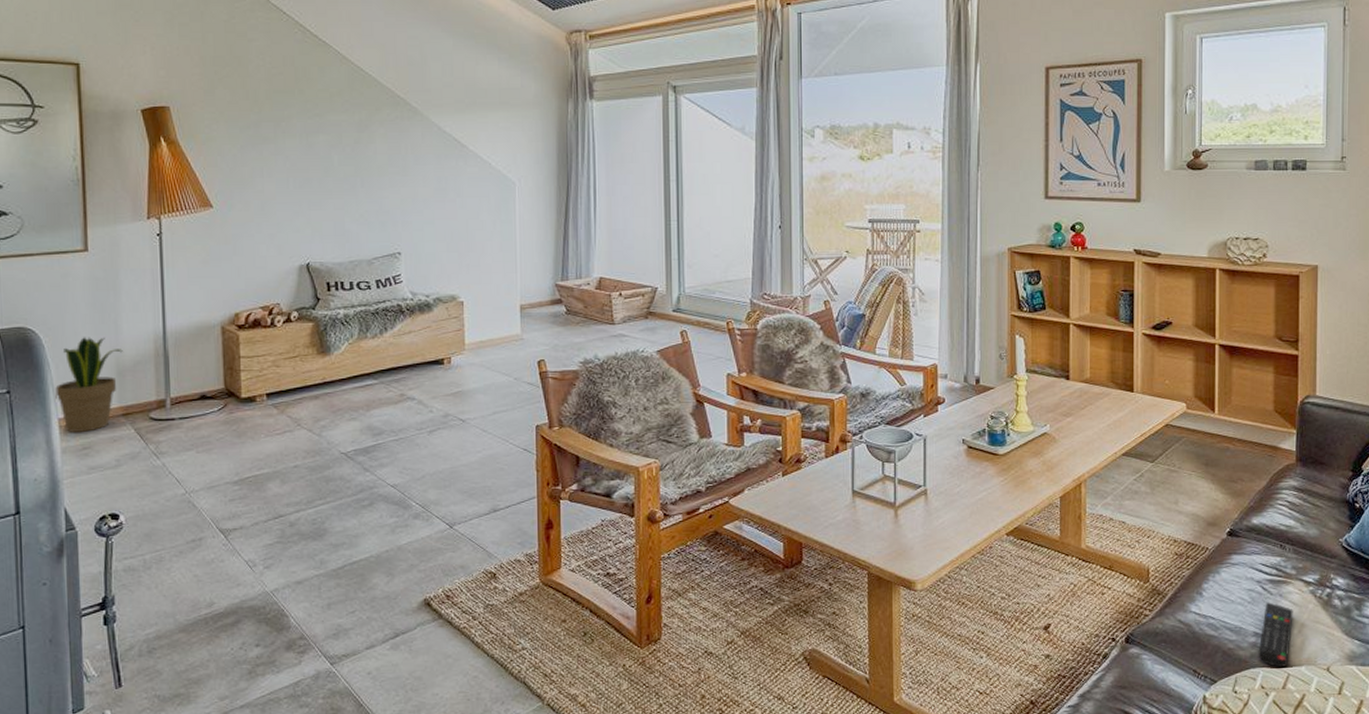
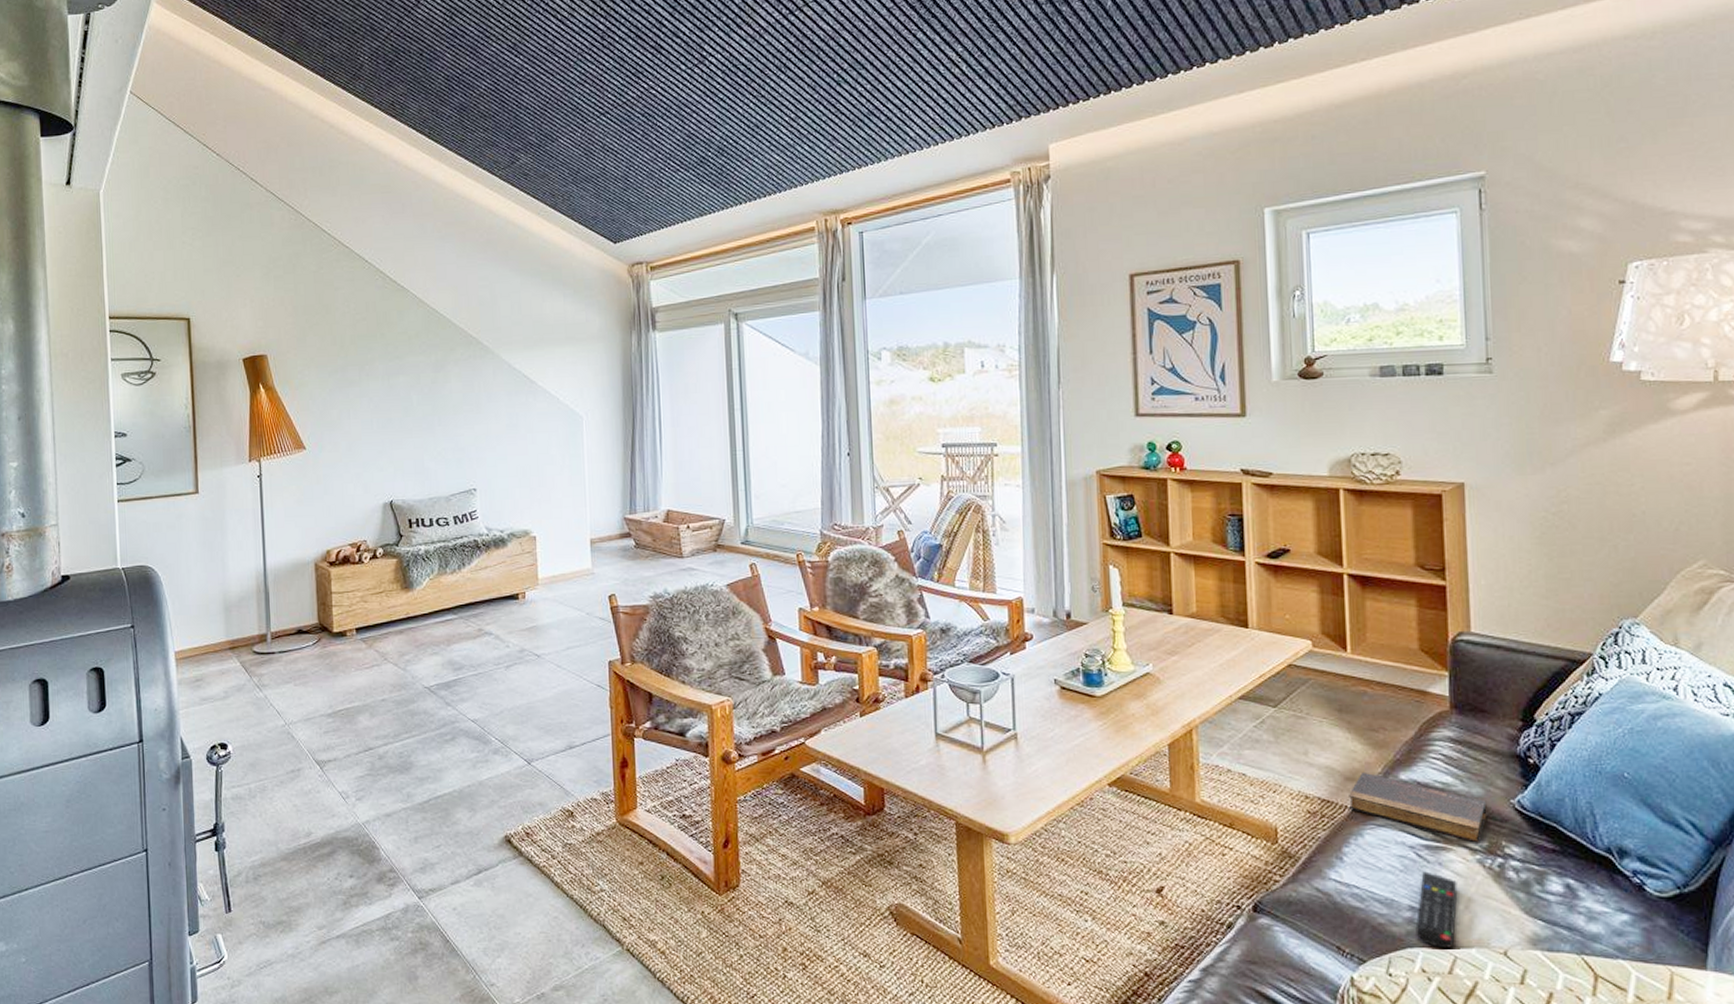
potted plant: present [55,337,123,432] -> none [172,574,229,665]
book: none [1209,517,1320,577] -> present [1348,771,1487,843]

